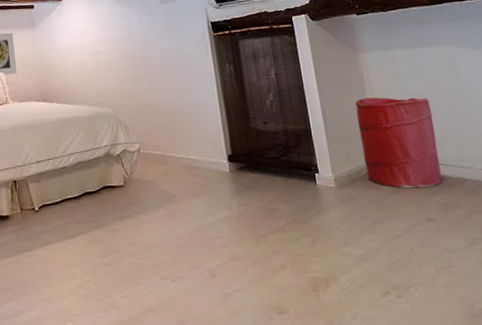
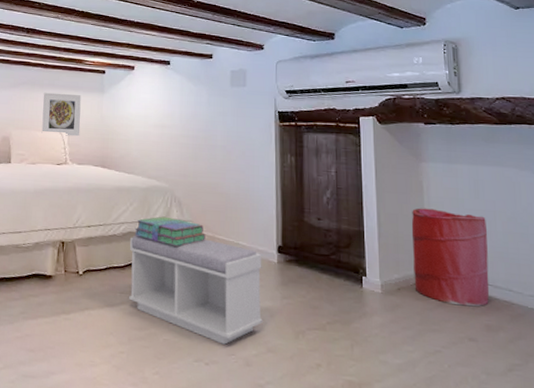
bench: none [80,158,223,259] -> present [129,235,263,345]
stack of books: none [84,141,156,170] -> present [134,216,205,247]

